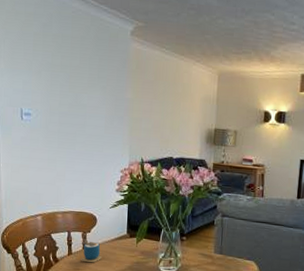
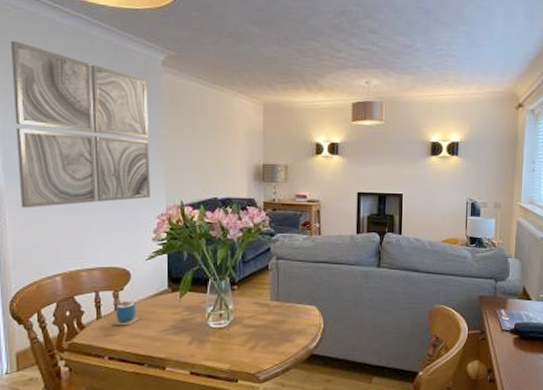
wall art: none [8,11,118,157] -> present [10,40,151,208]

